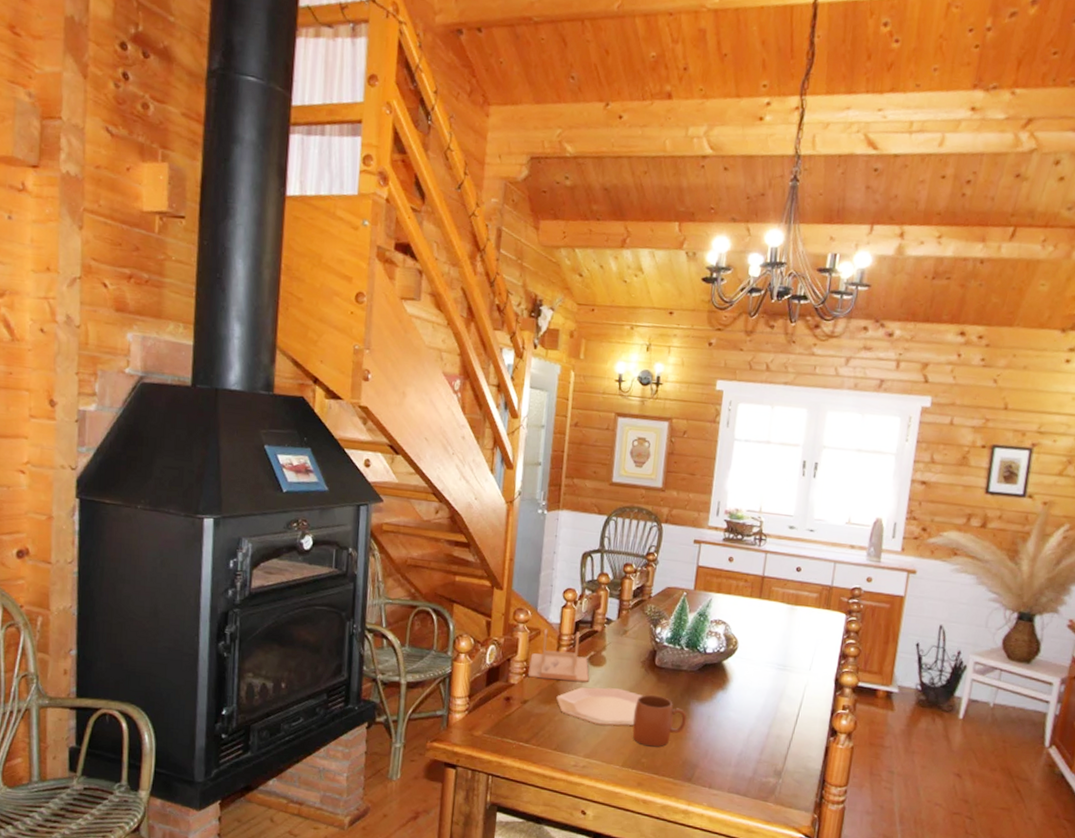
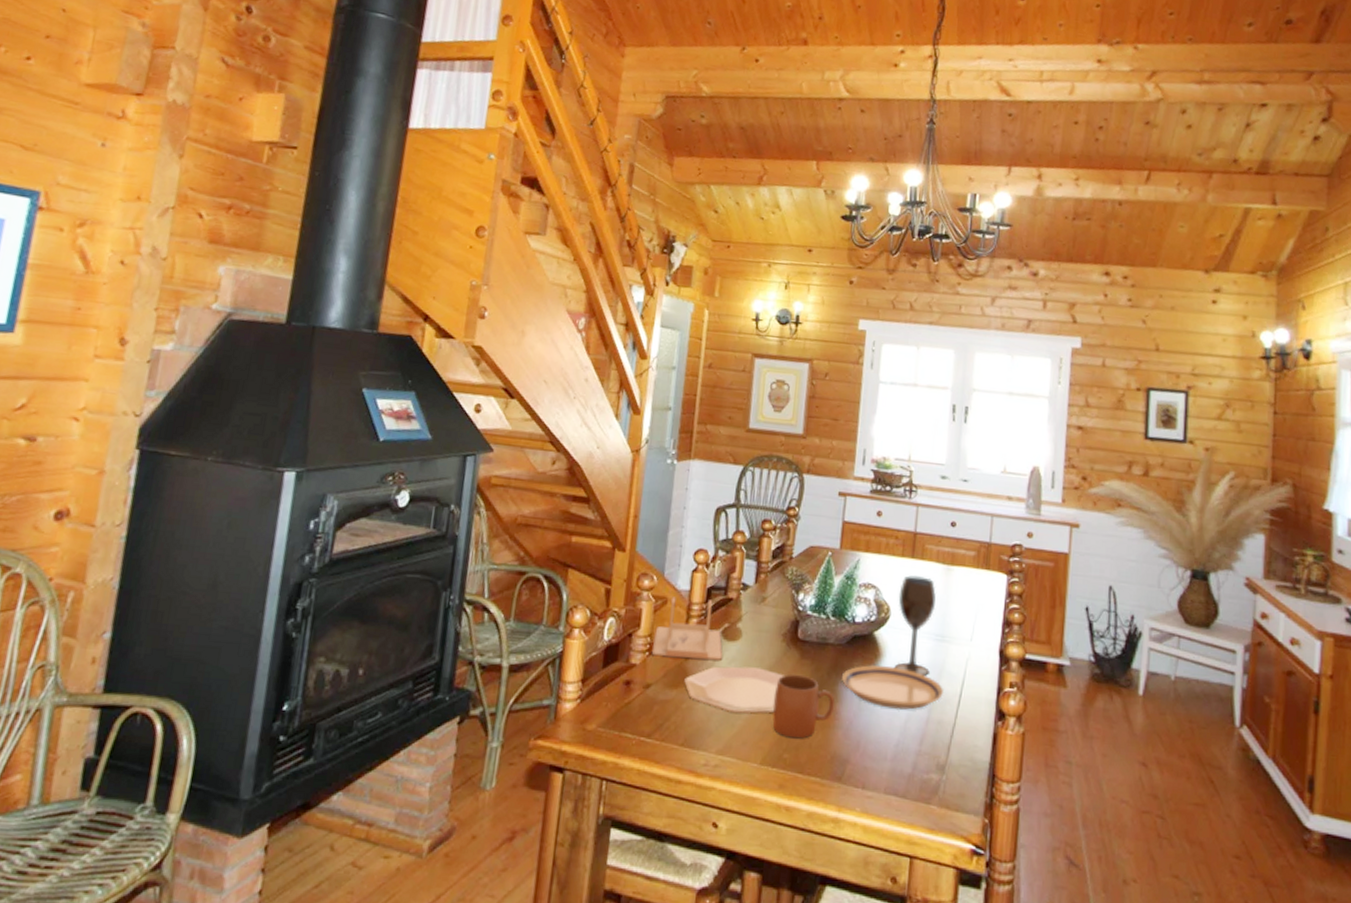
plate: none [693,688,783,726] -> present [842,665,943,710]
wine glass: none [741,613,780,698] -> present [895,575,937,676]

